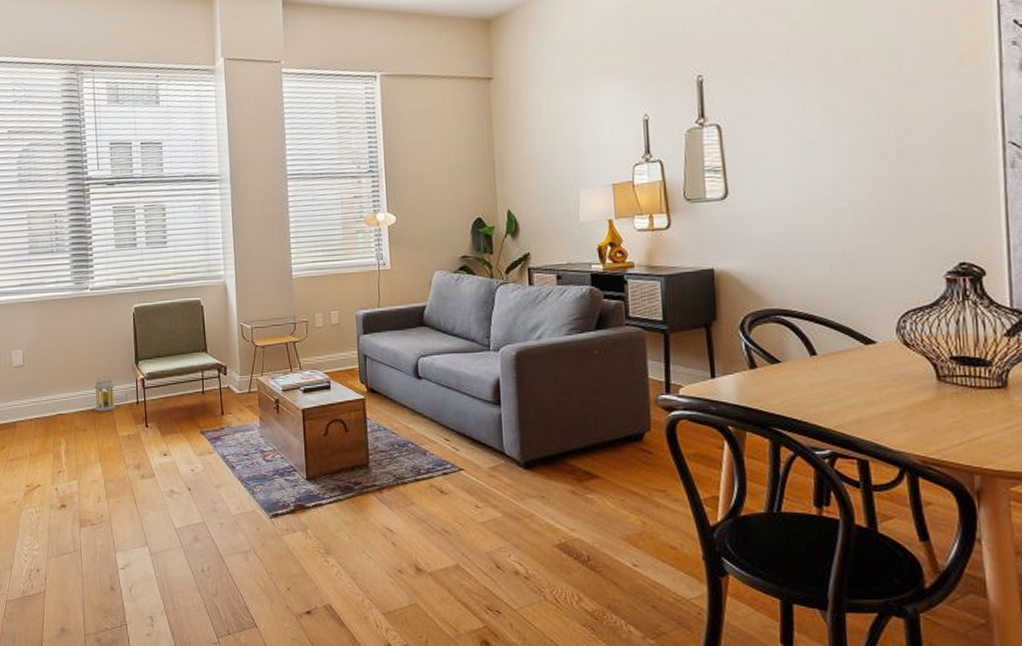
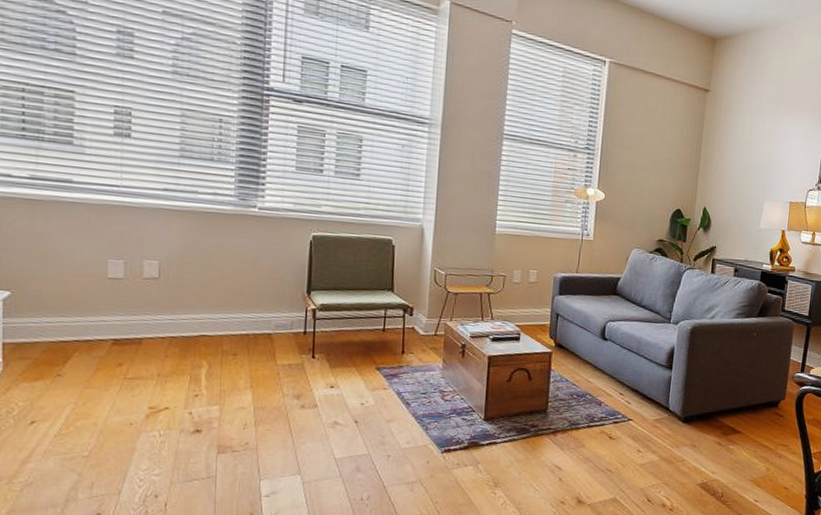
lantern: present [94,375,117,412] -> none [250,300,278,338]

